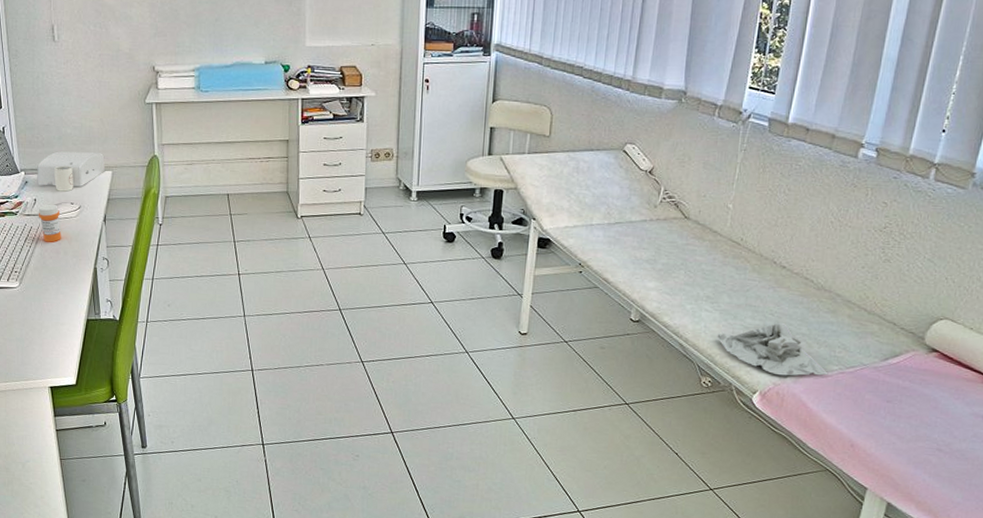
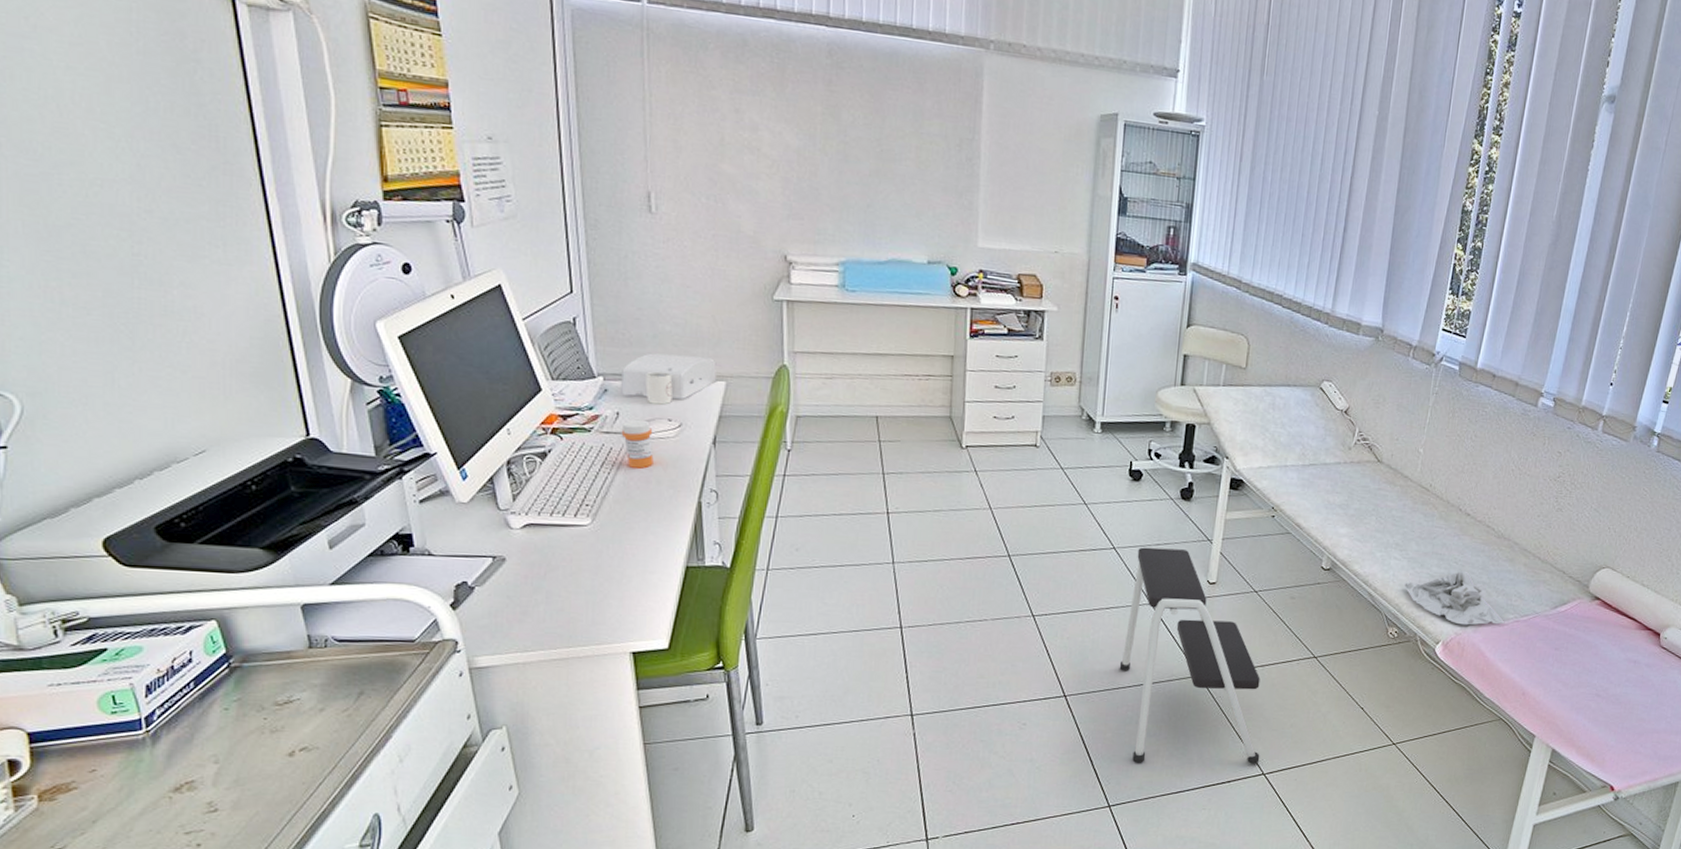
step stool: none [439,301,575,502] -> present [1119,547,1260,764]

